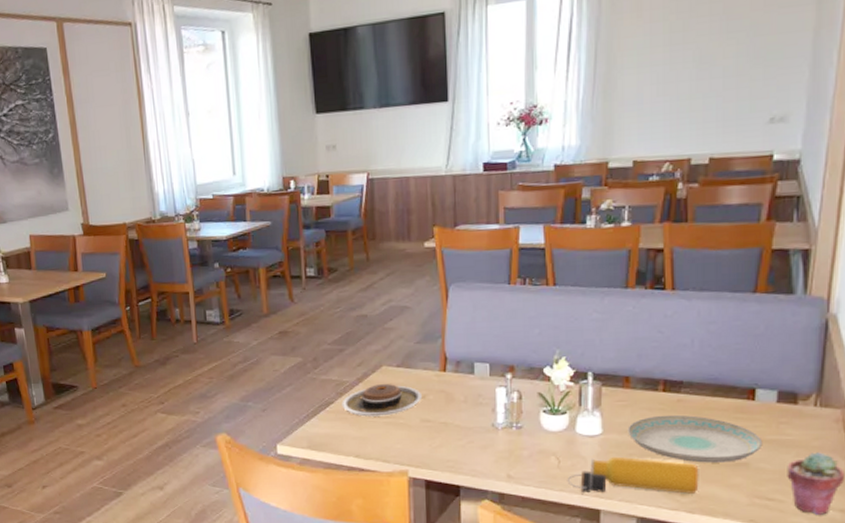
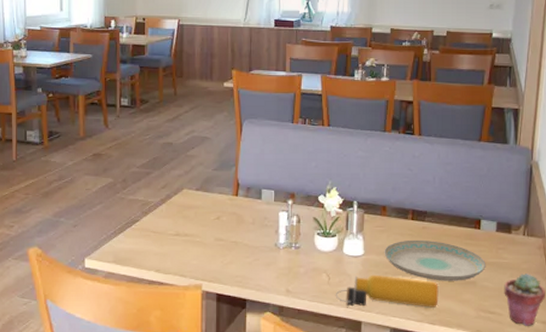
plate: present [342,384,422,417] -> none [146,205,216,235]

